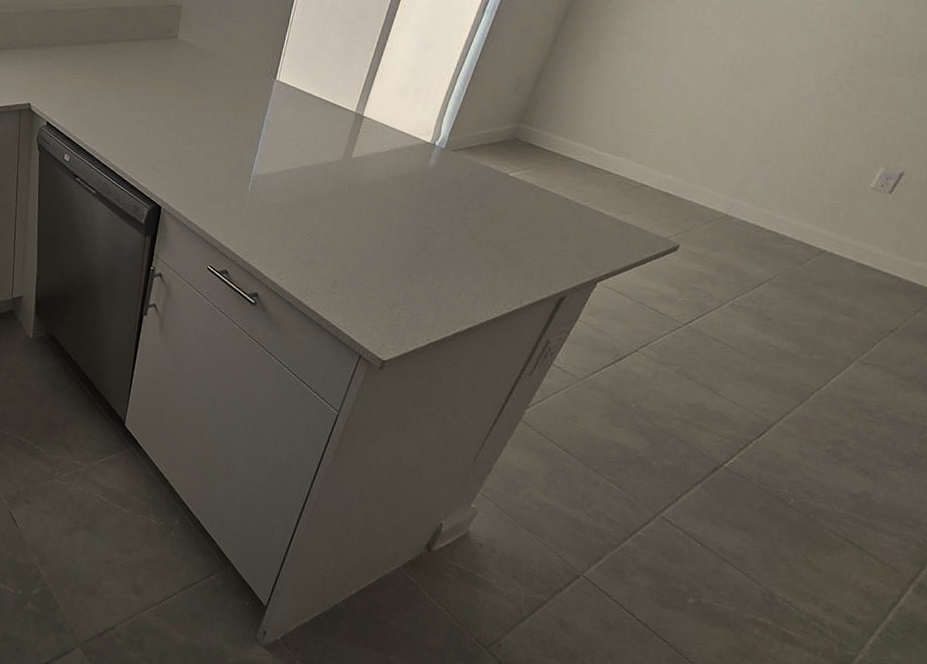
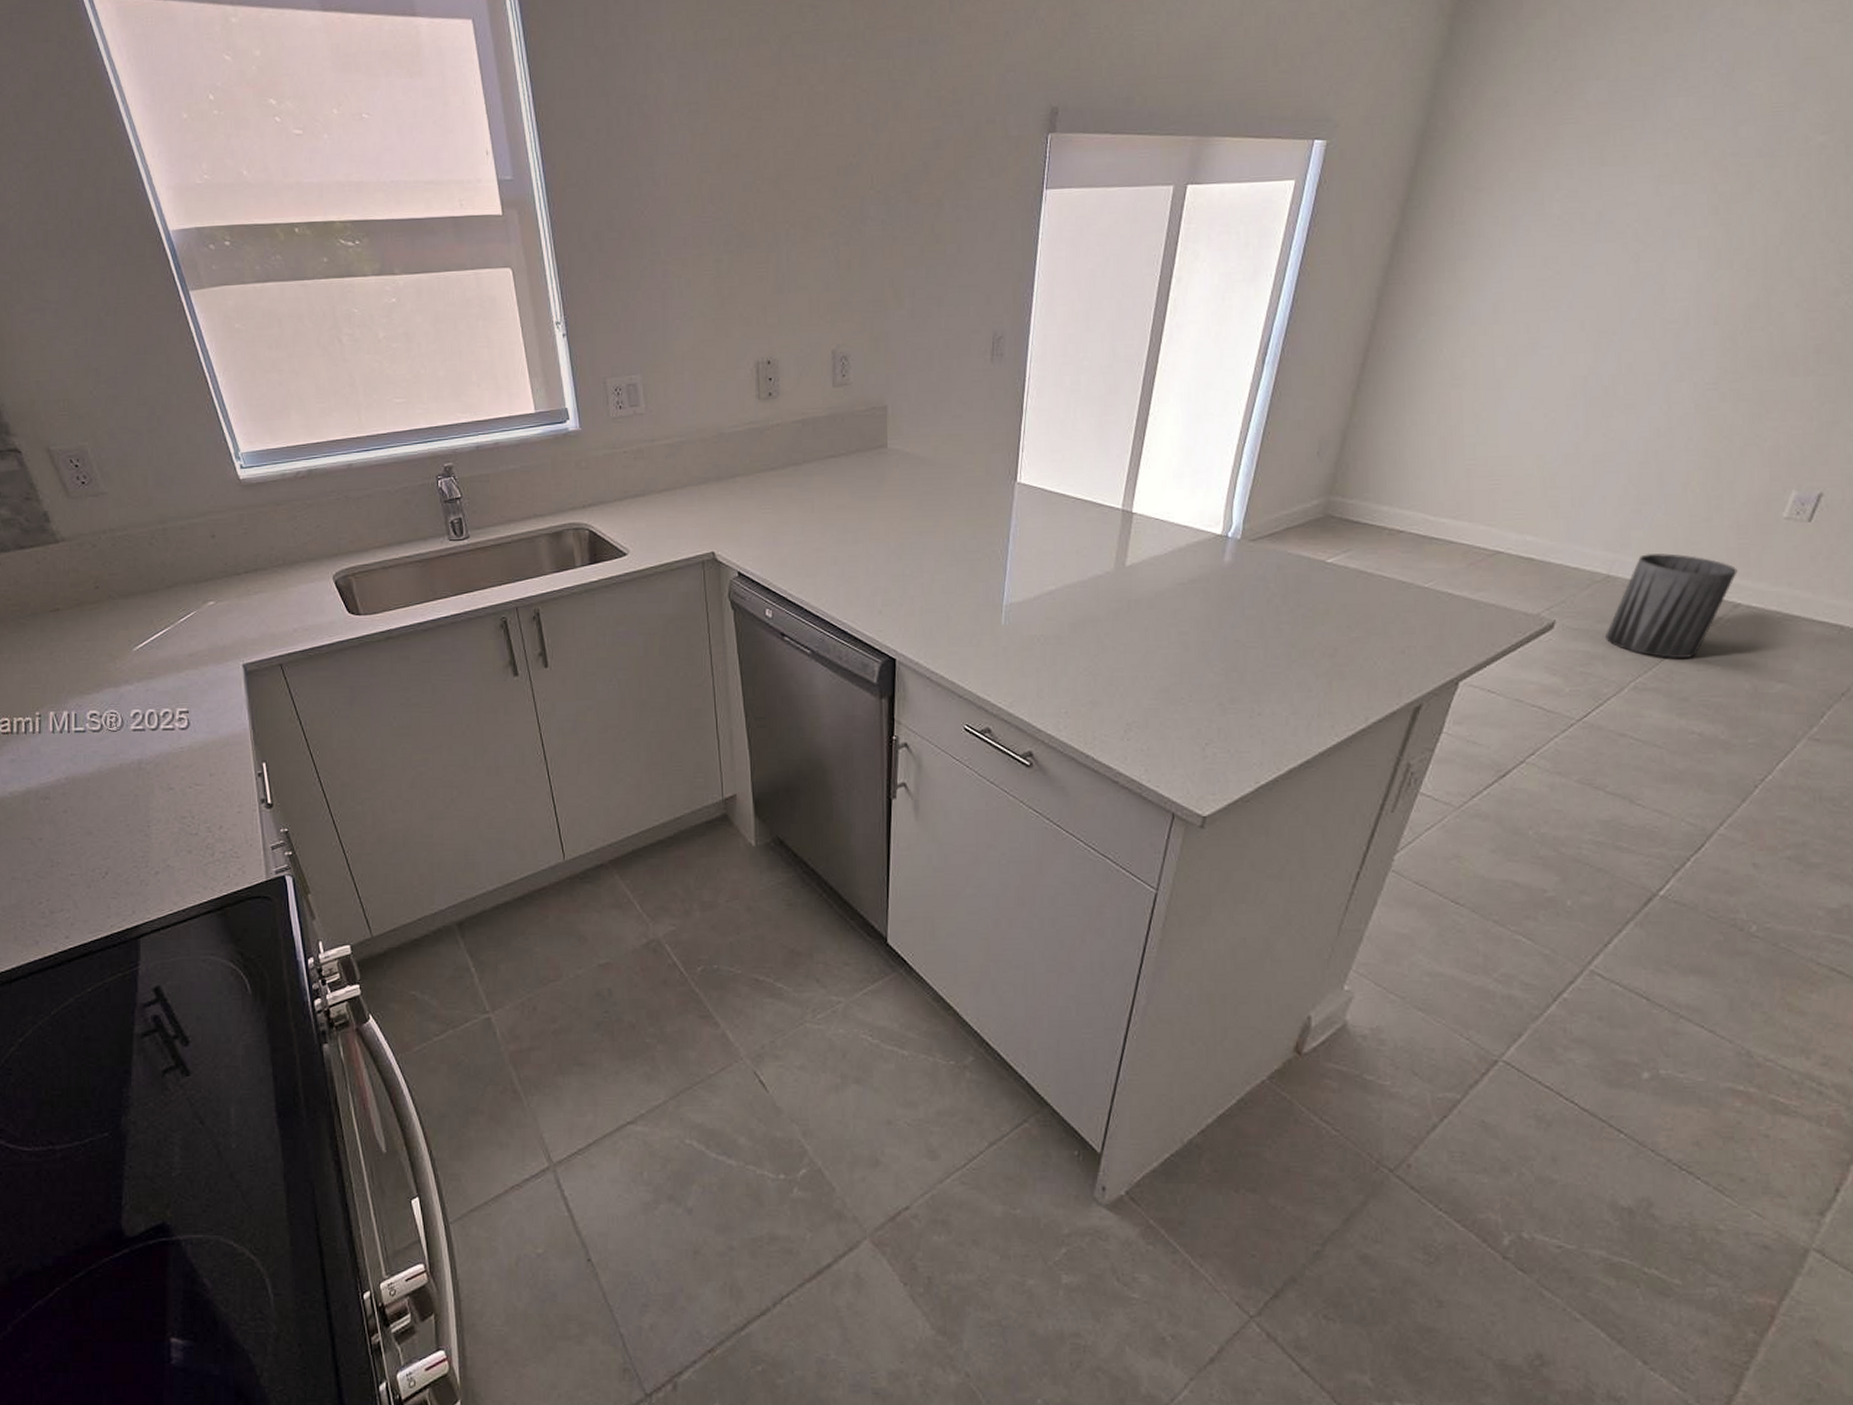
trash can: none [715,202,828,288] -> present [1604,553,1738,658]

